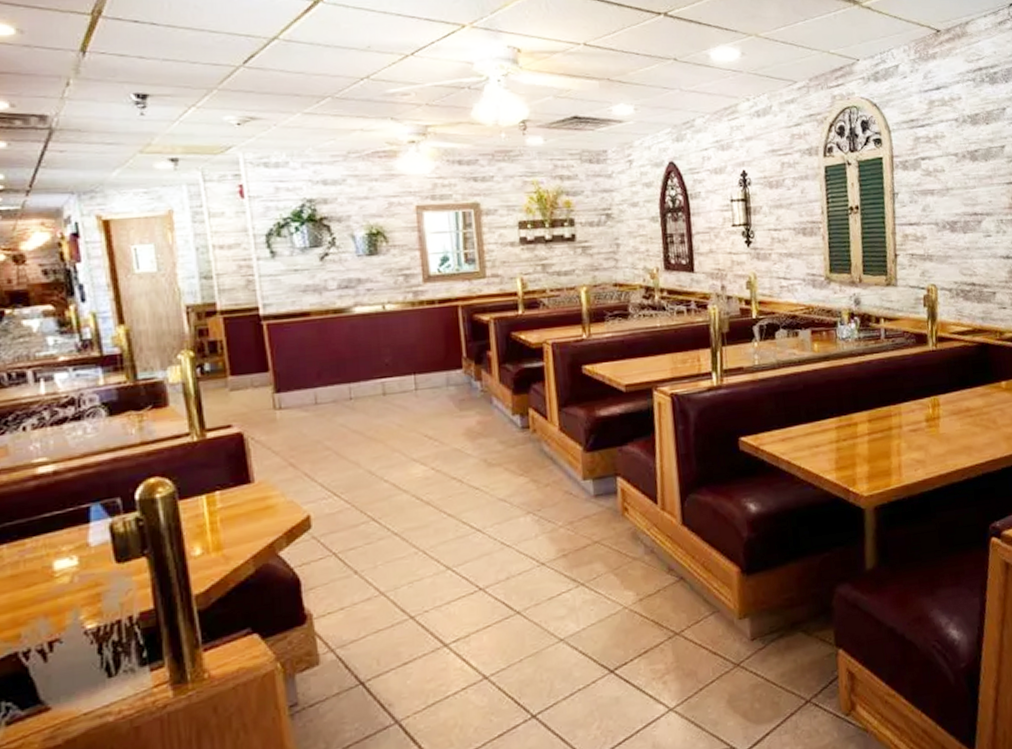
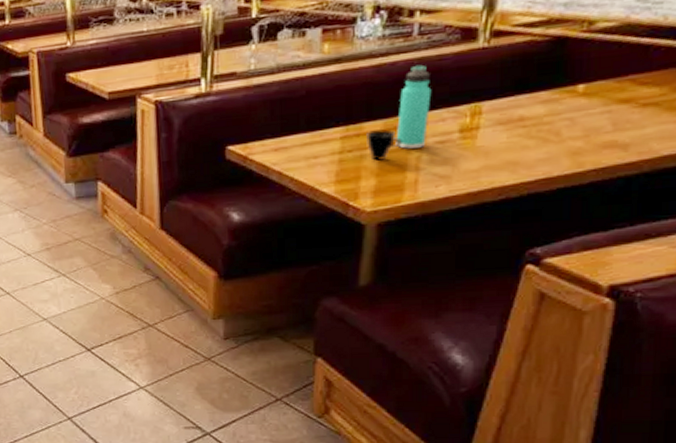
cup: none [856,419,885,448] -> present [366,129,402,161]
thermos bottle: none [878,363,903,437] -> present [395,64,432,149]

